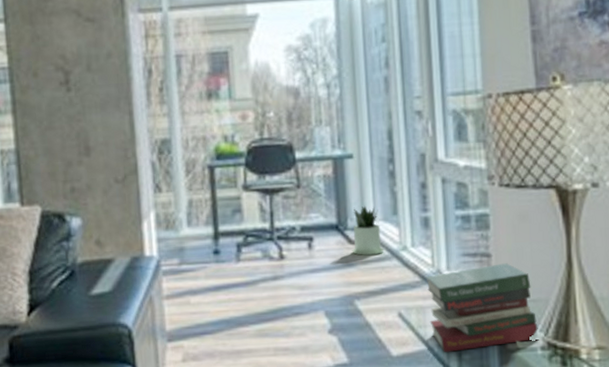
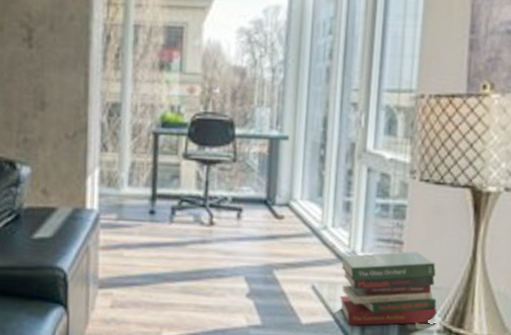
planter: present [352,205,384,255] -> none [276,184,306,231]

